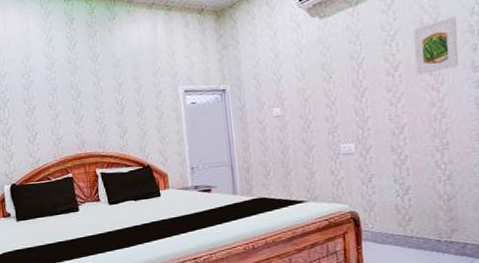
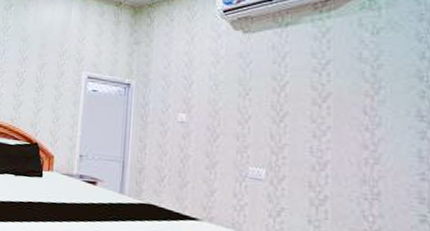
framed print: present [413,16,459,75] -> none [347,57,403,112]

